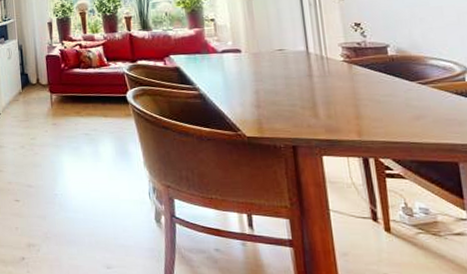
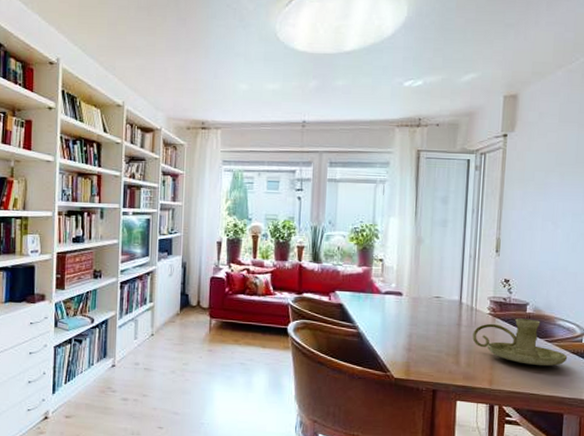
candle holder: none [328,61,451,112] -> present [472,318,568,366]

